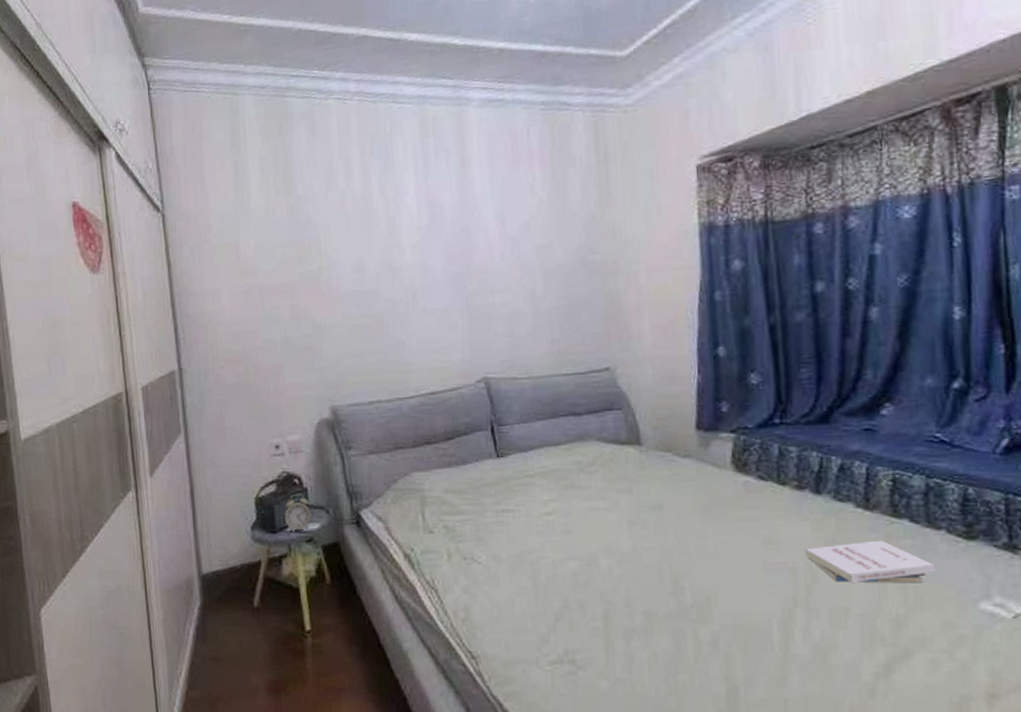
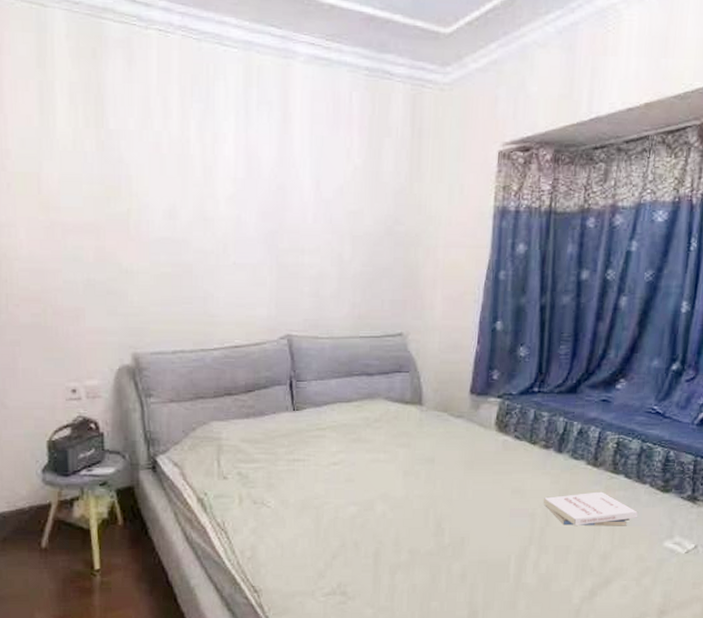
alarm clock: present [284,493,312,532] -> none [78,438,107,476]

